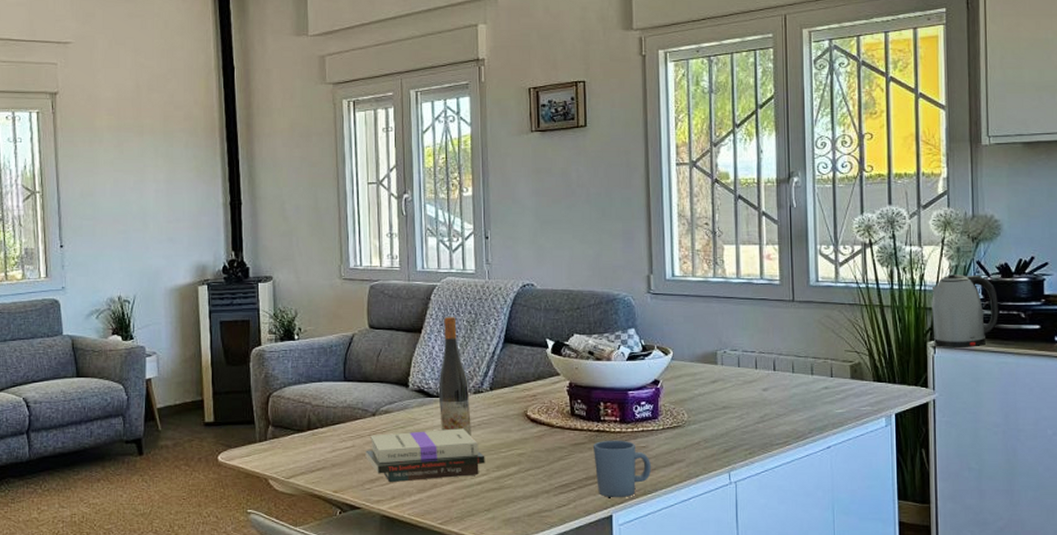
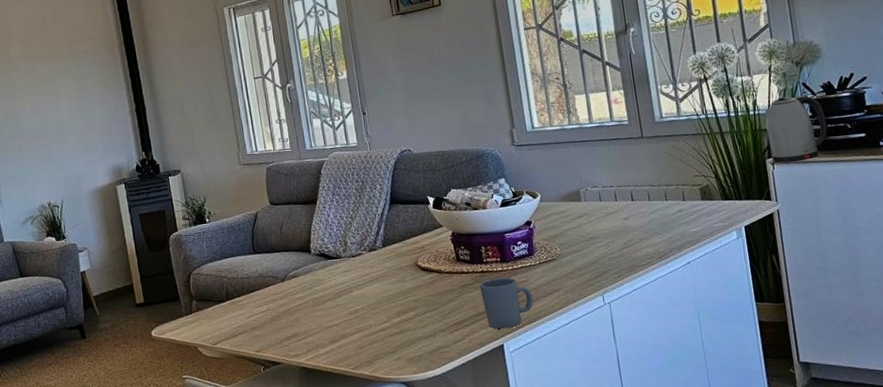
books: present [365,428,485,482] -> none [279,283,386,337]
wine bottle: present [438,316,471,437] -> none [334,186,371,290]

